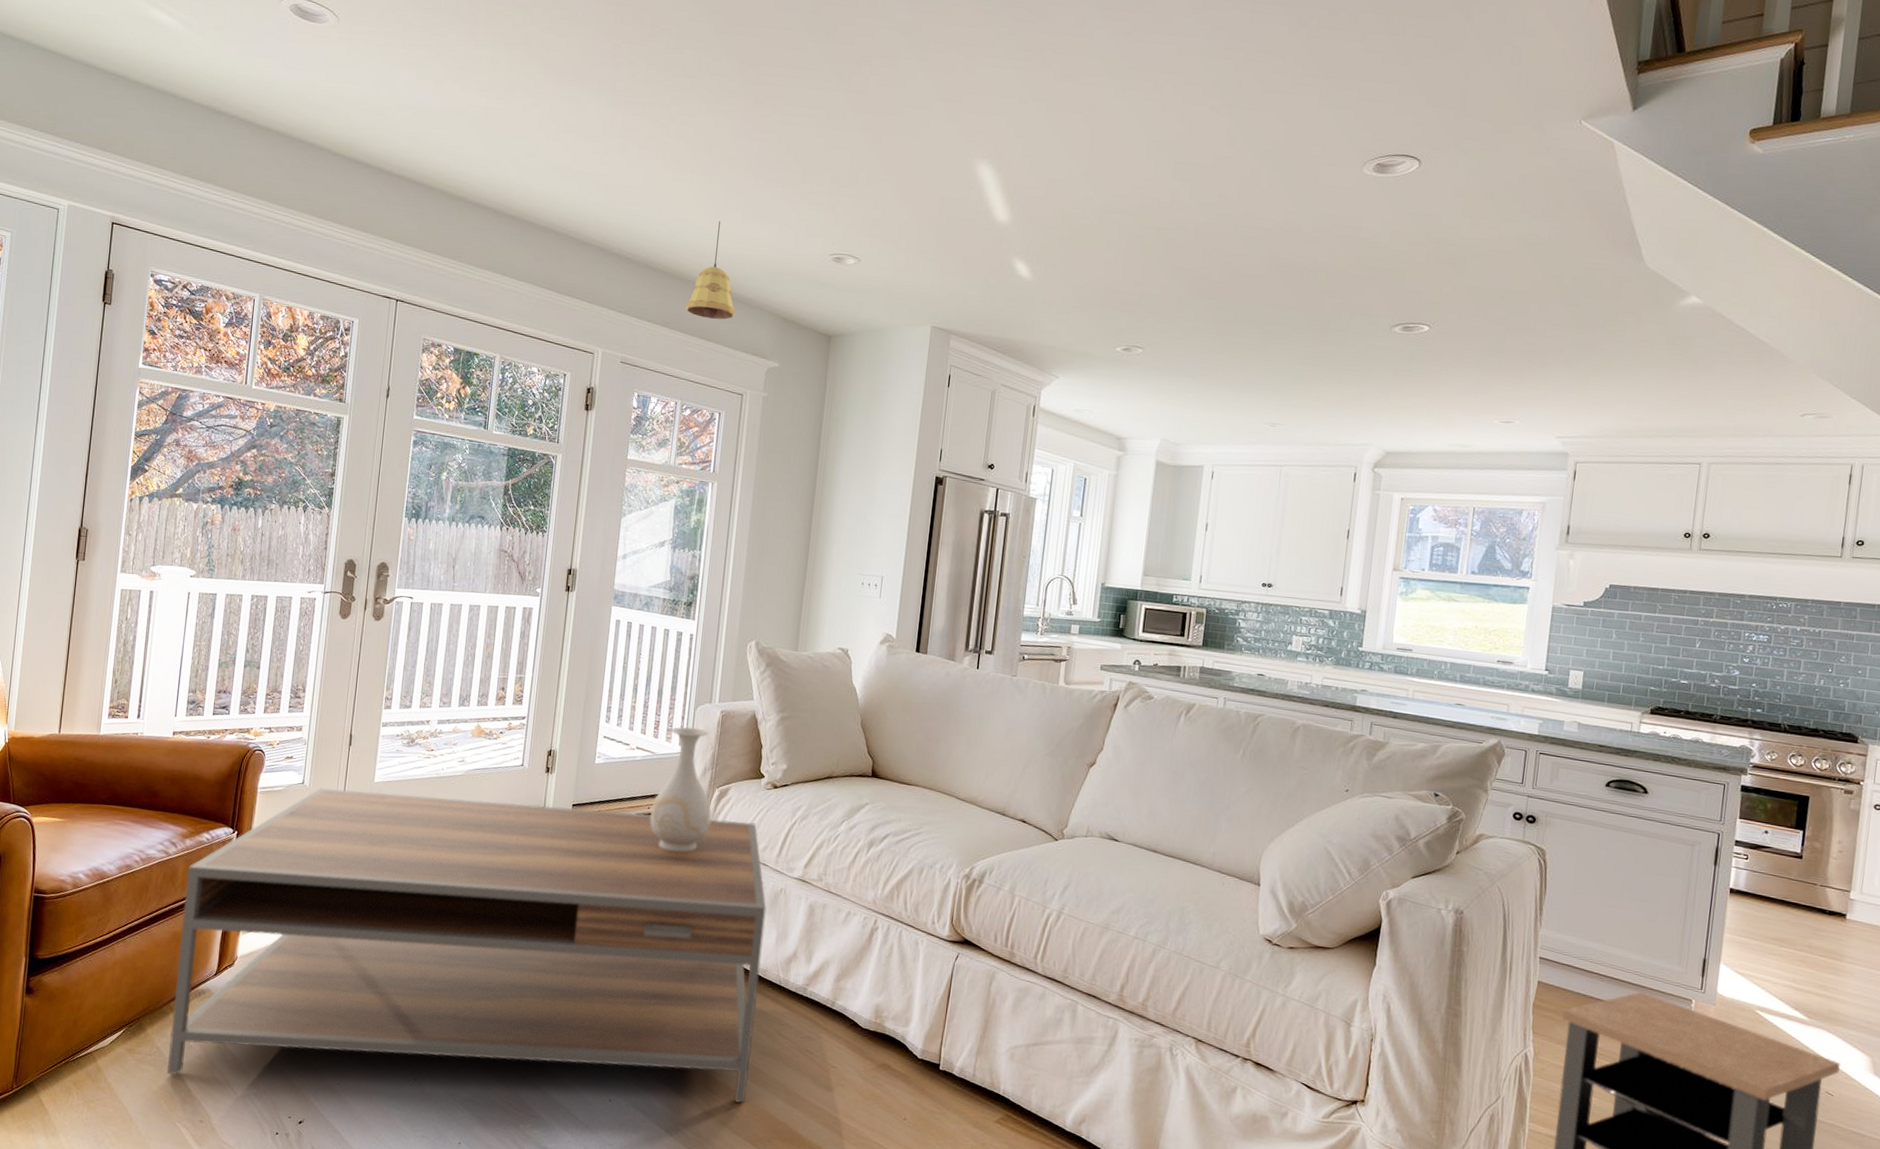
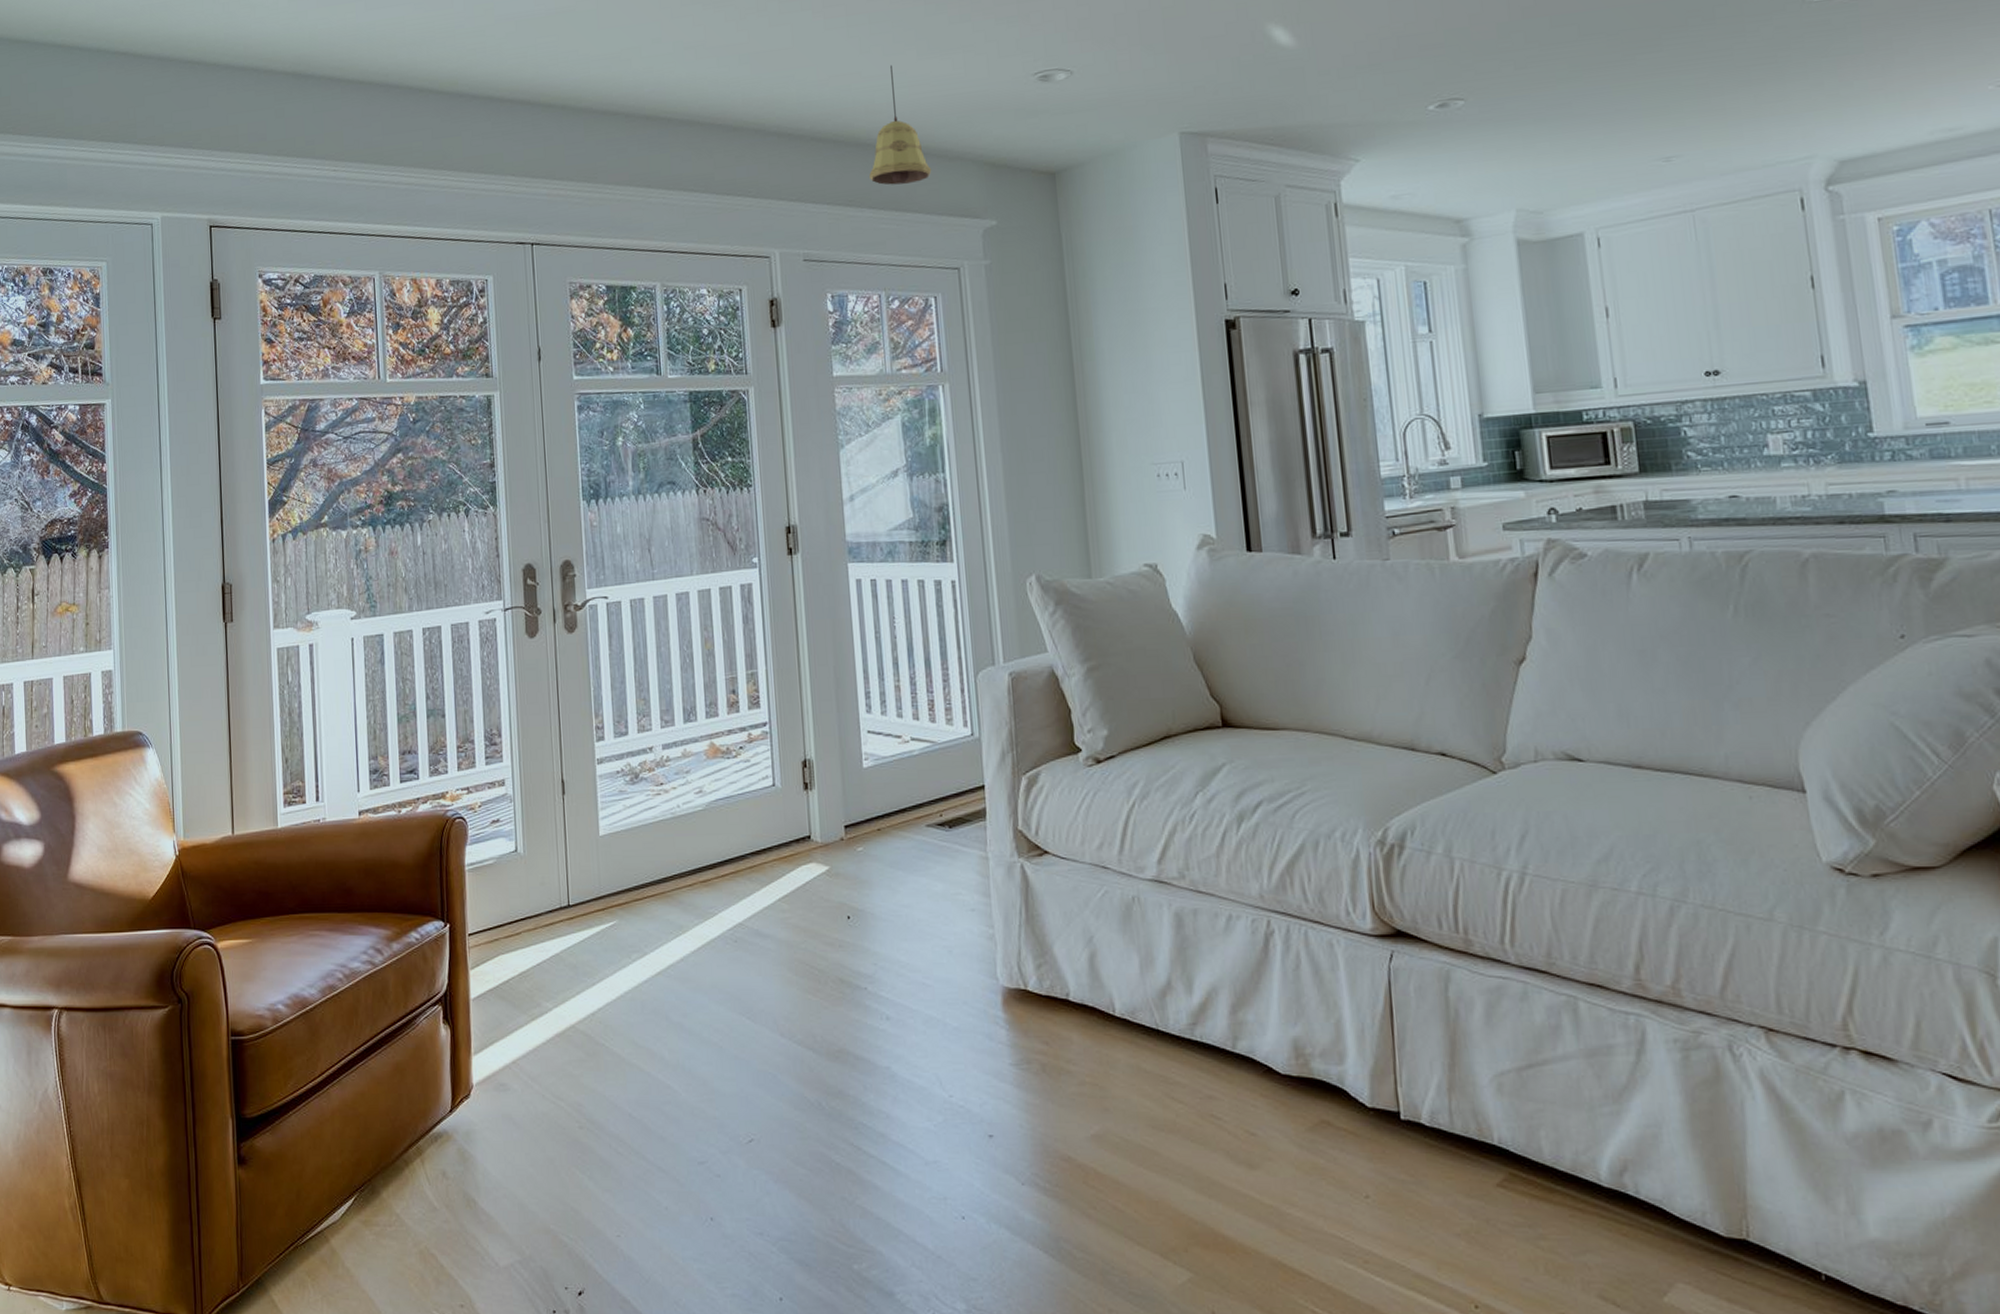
coffee table: present [167,787,767,1103] -> none [400,814,1142,1249]
vase: present [650,726,712,853] -> none [944,700,1024,869]

